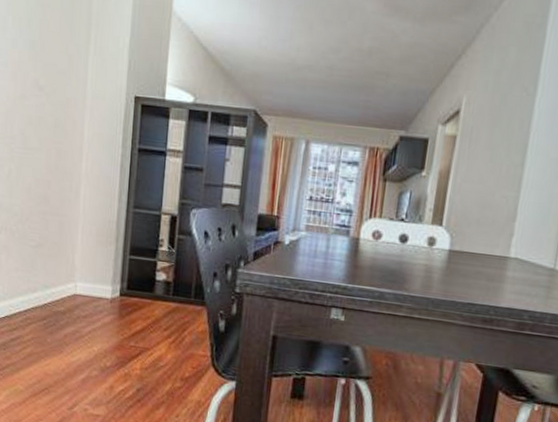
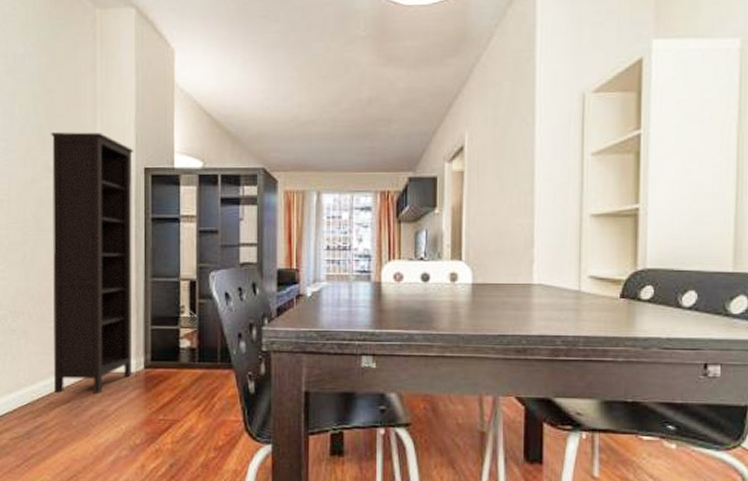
bookcase: none [32,49,126,315] -> present [51,132,134,394]

